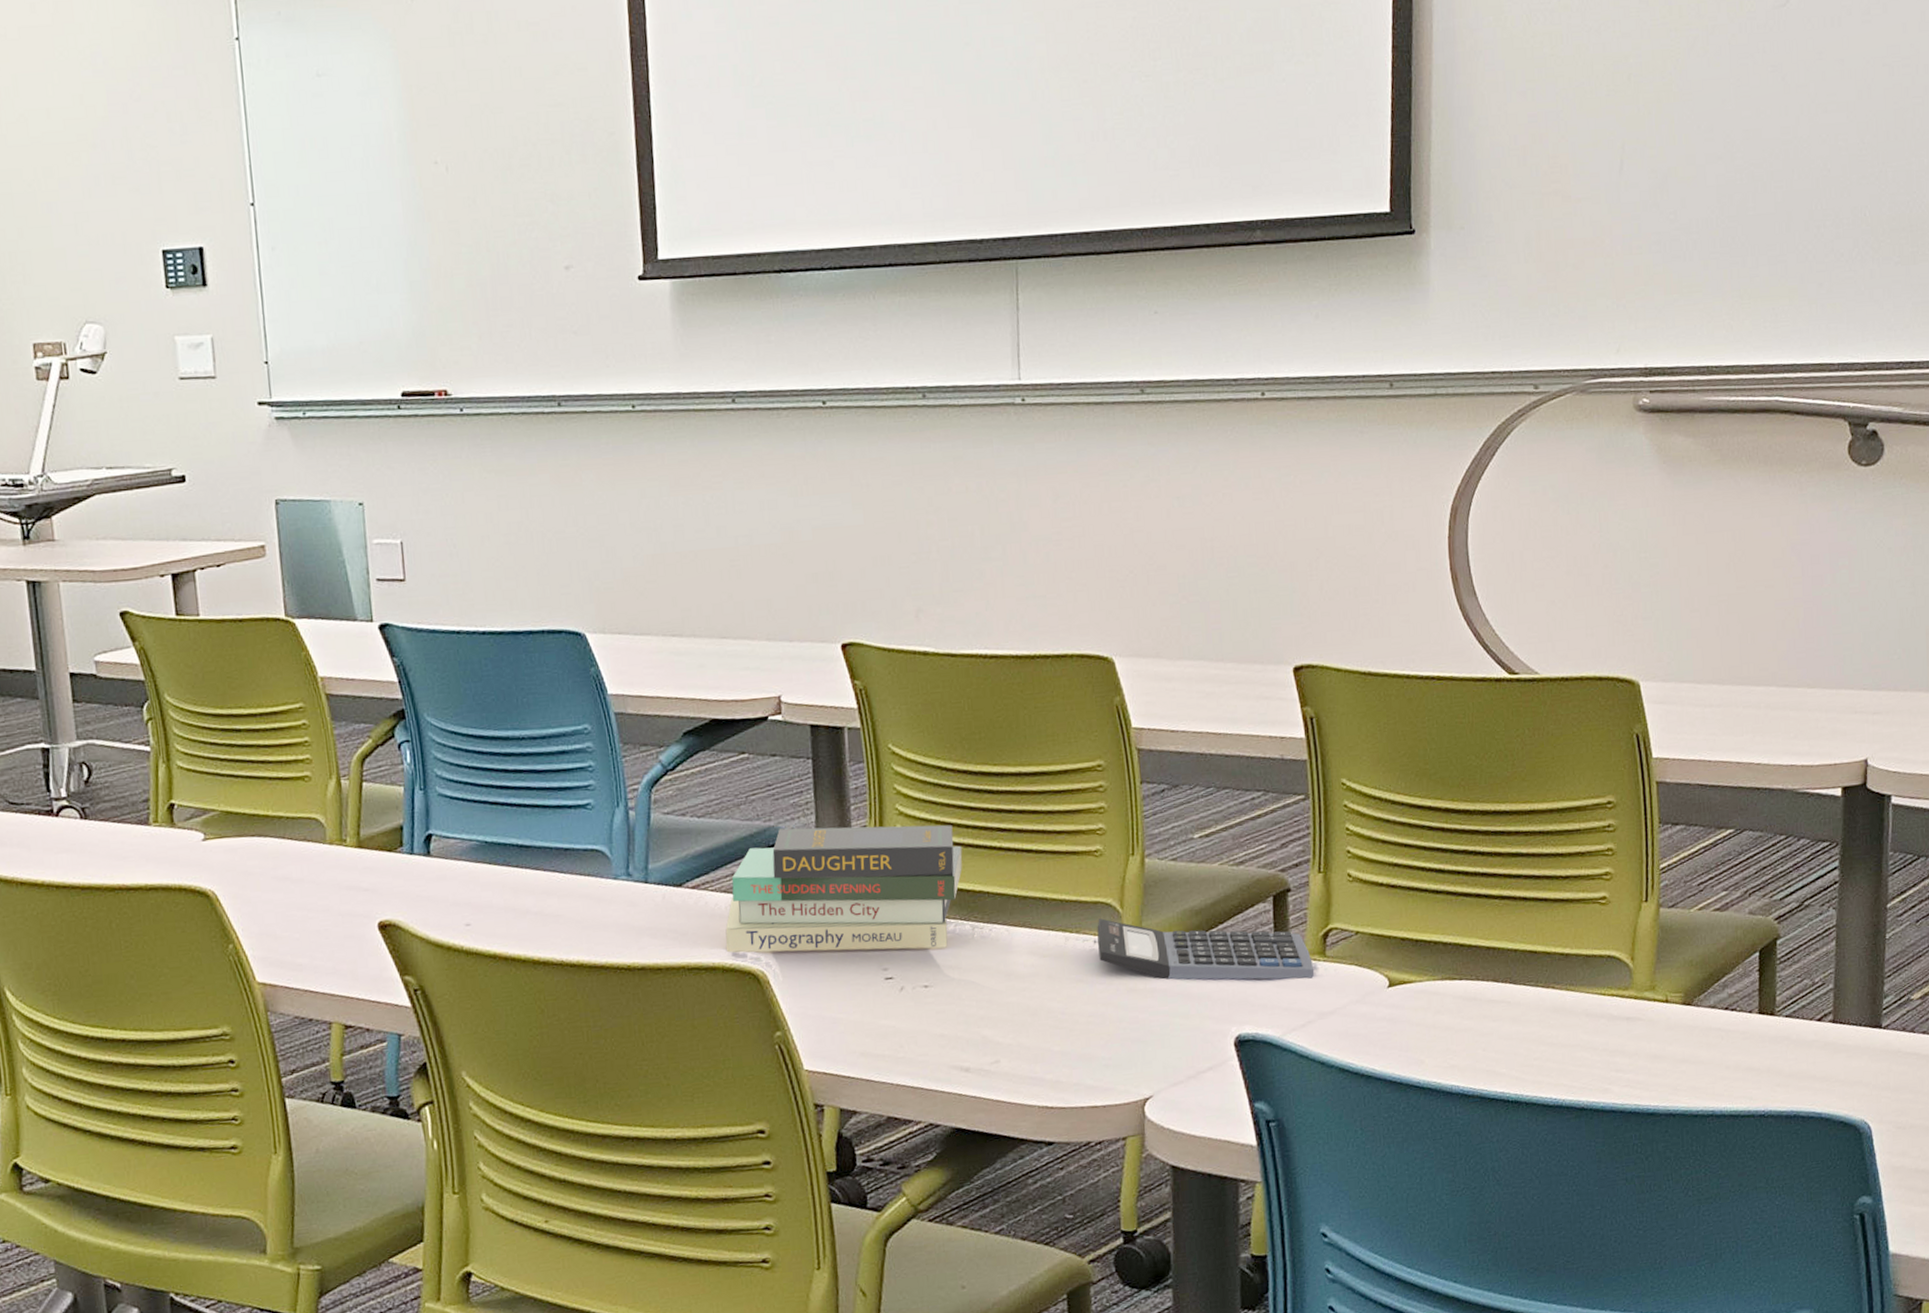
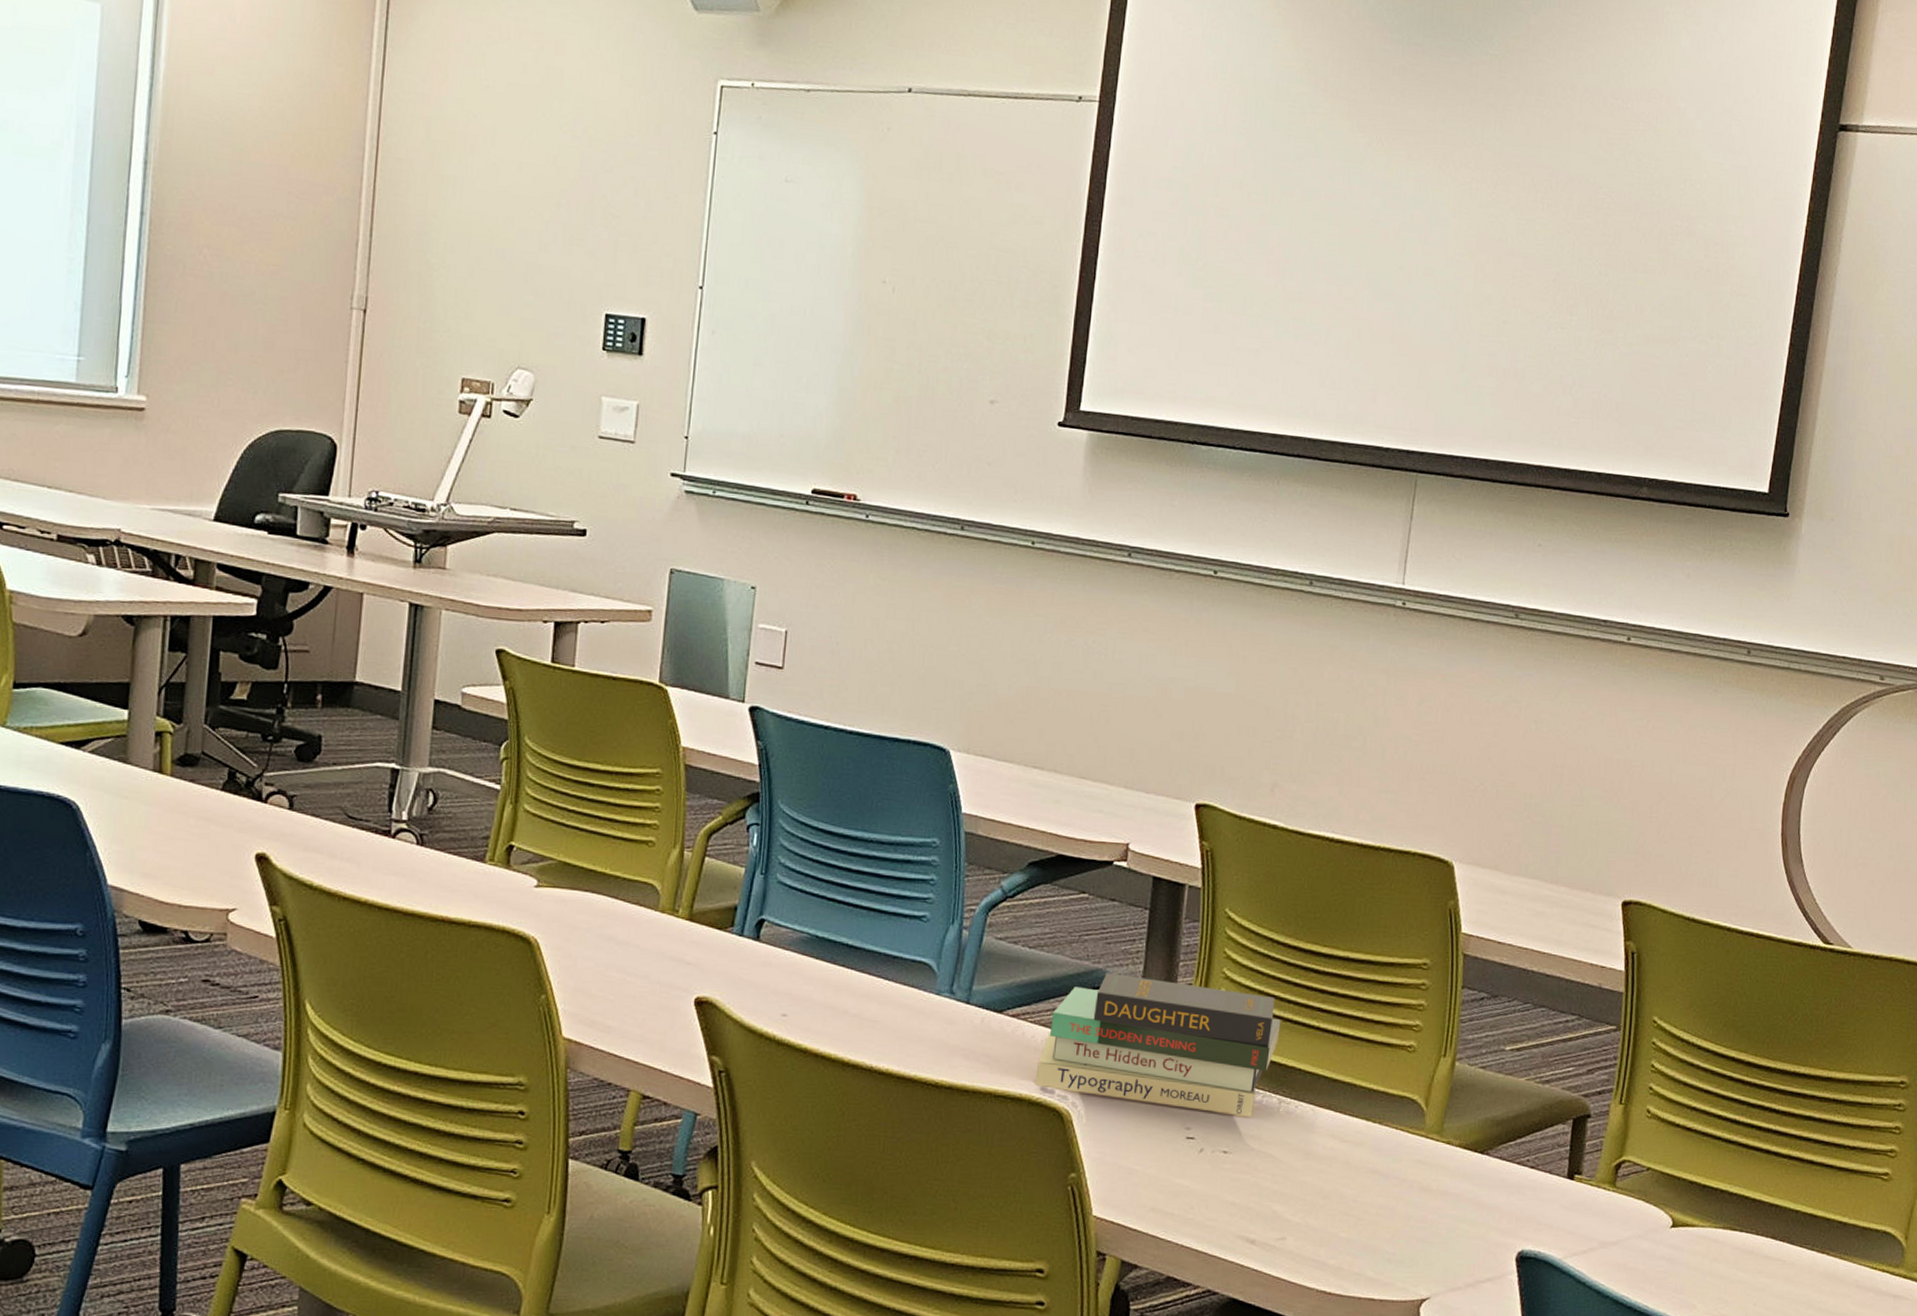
calculator: present [1097,918,1315,980] -> none [1397,1113,1603,1206]

